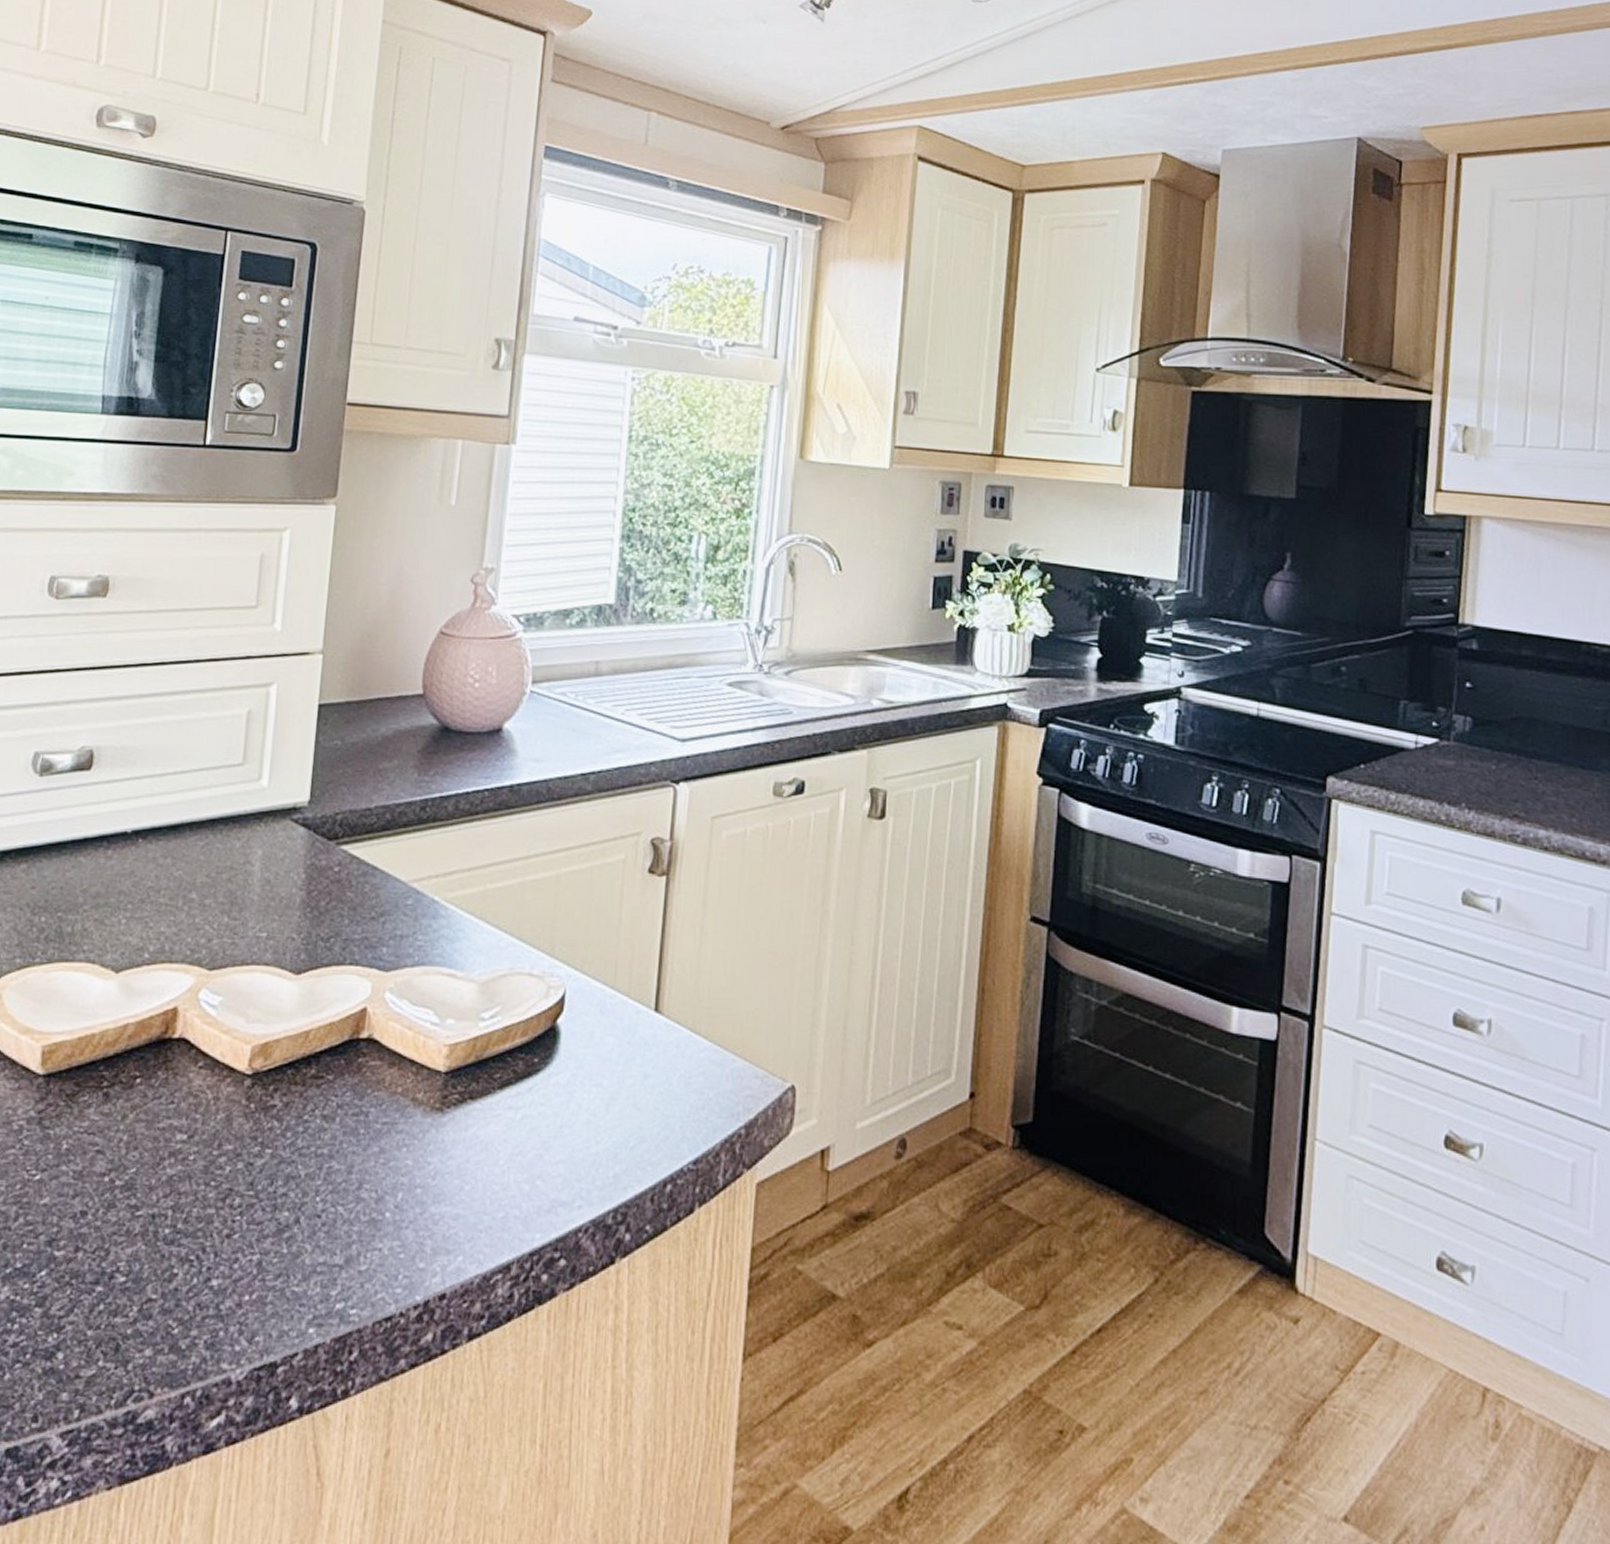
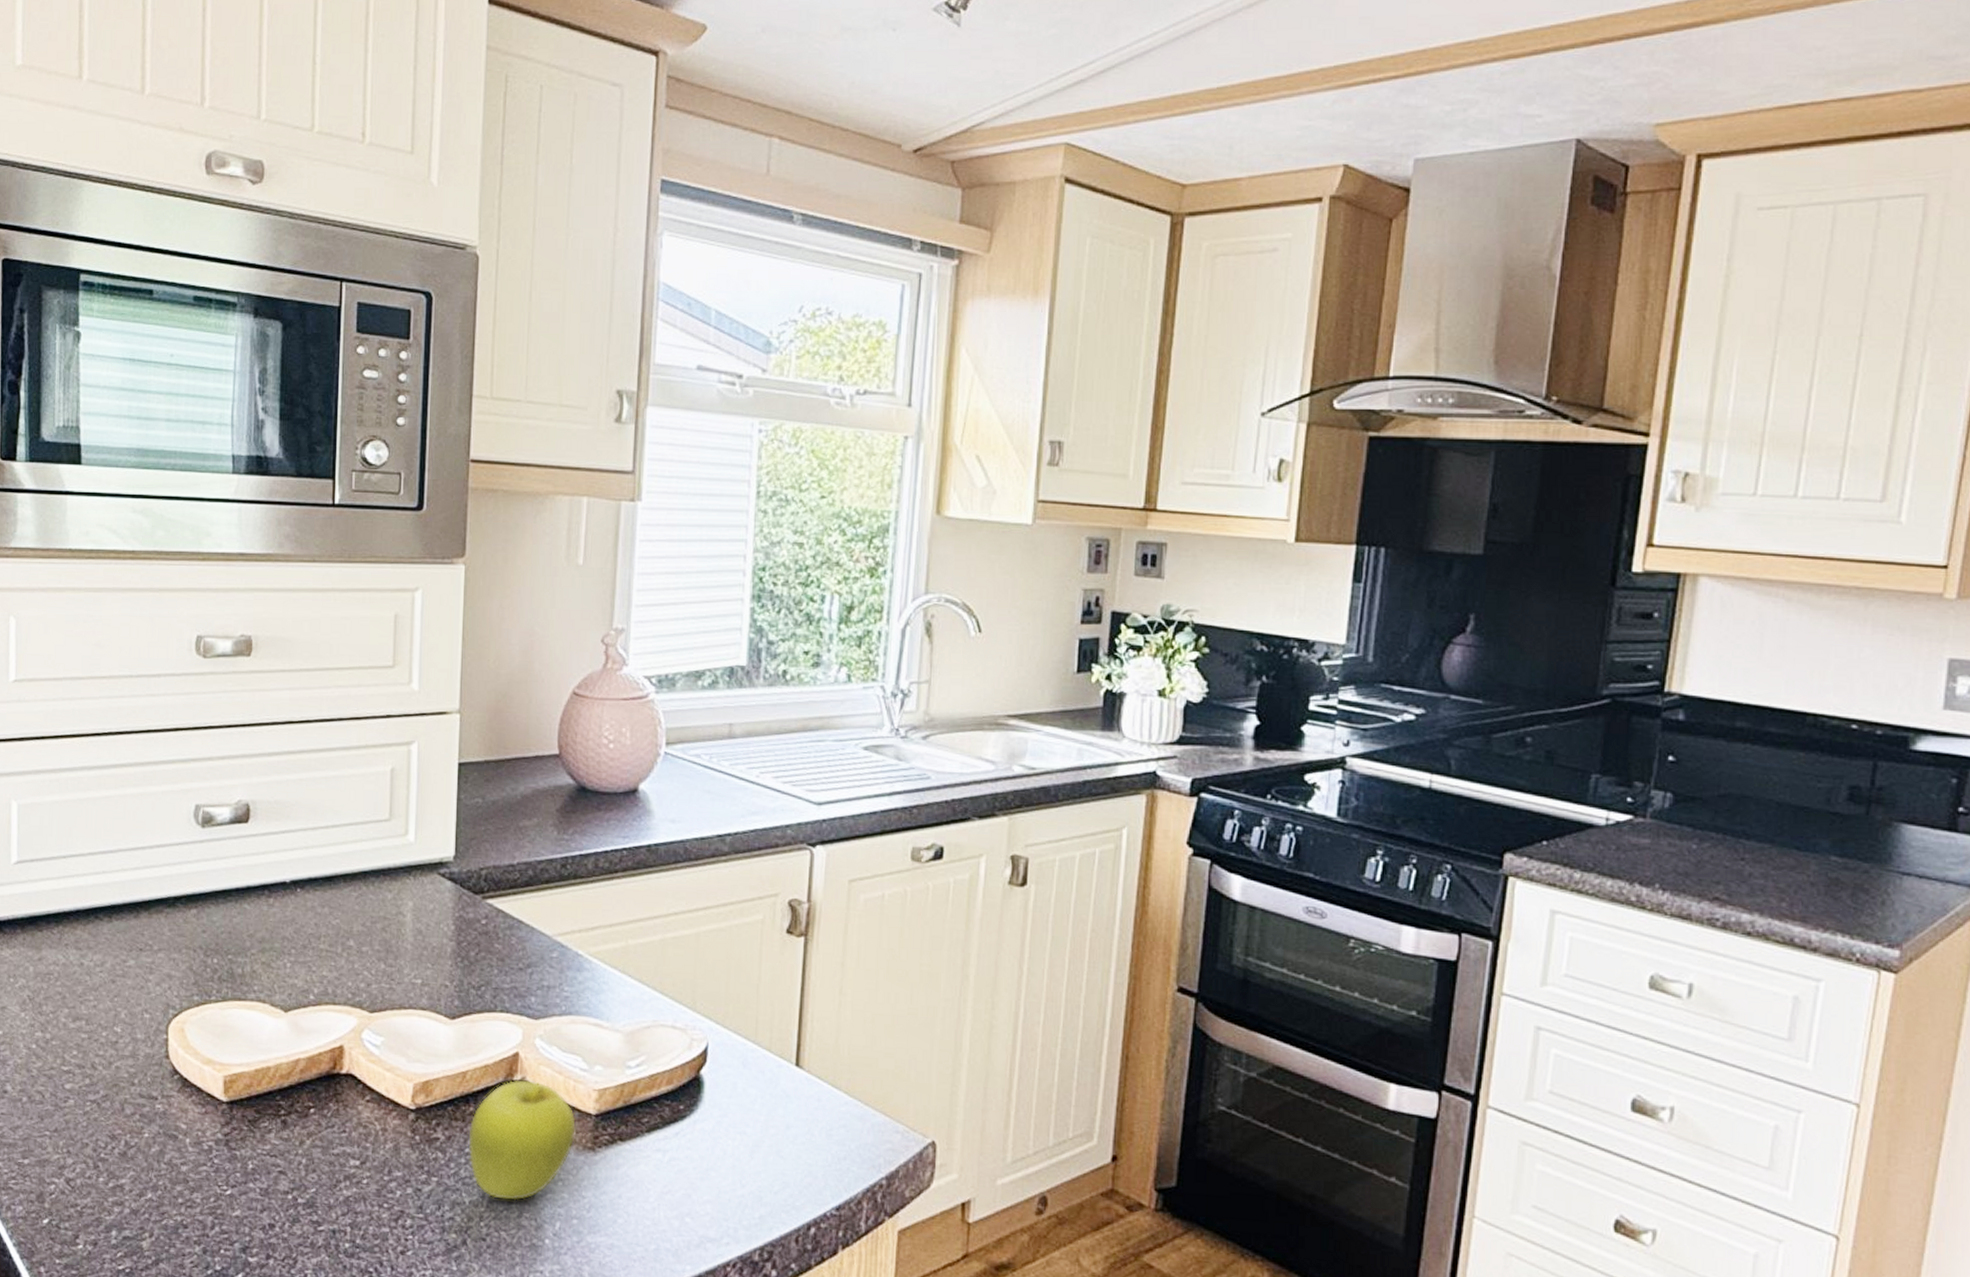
fruit: none [307,1037,424,1171] -> present [468,1080,576,1201]

